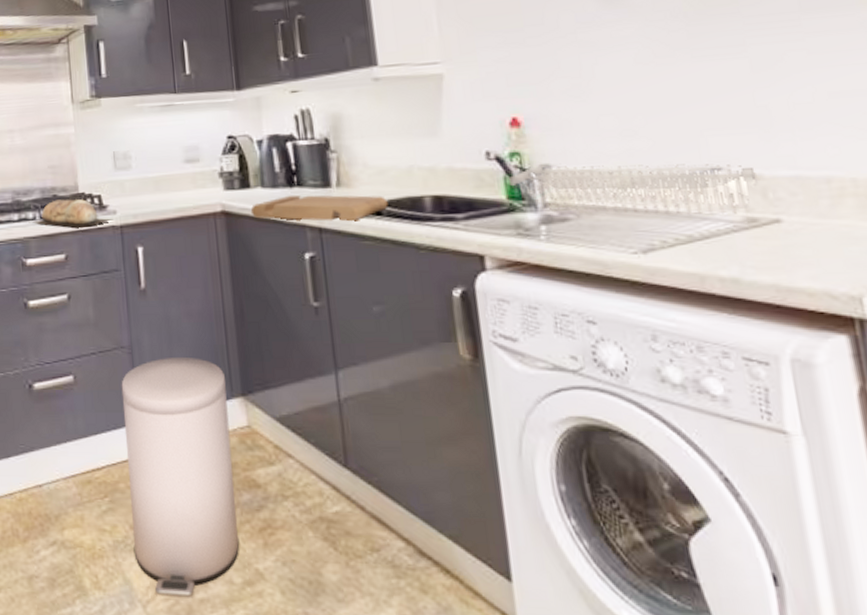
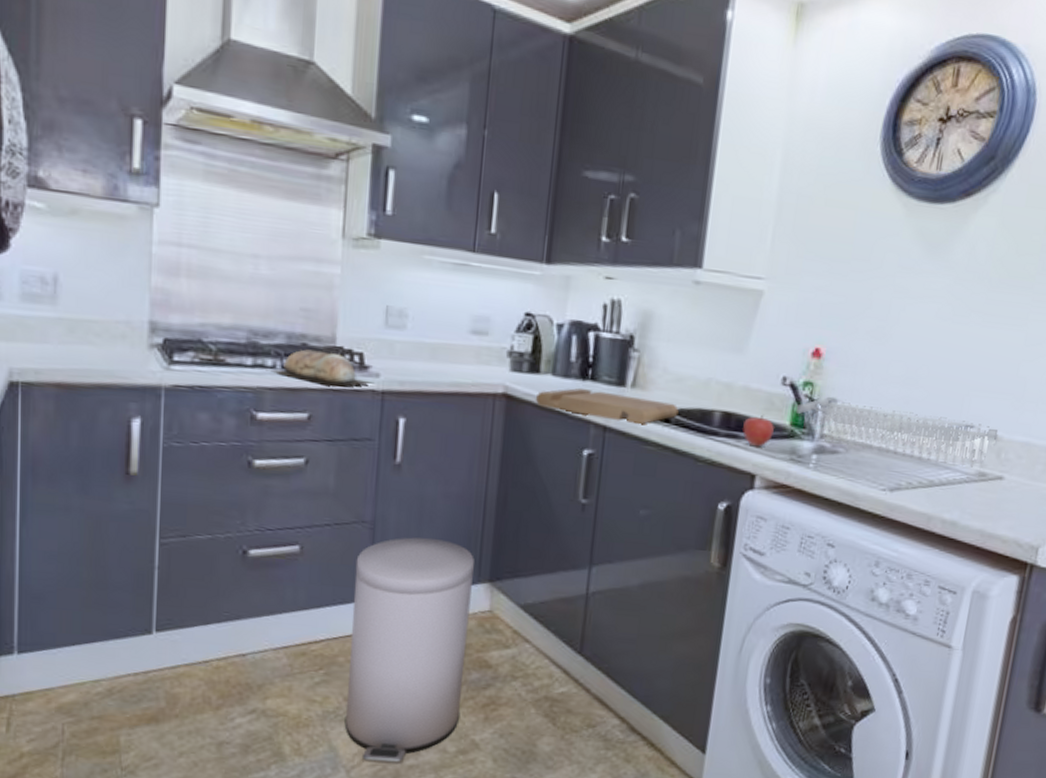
fruit: none [457,192,492,227] -> present [742,414,774,447]

